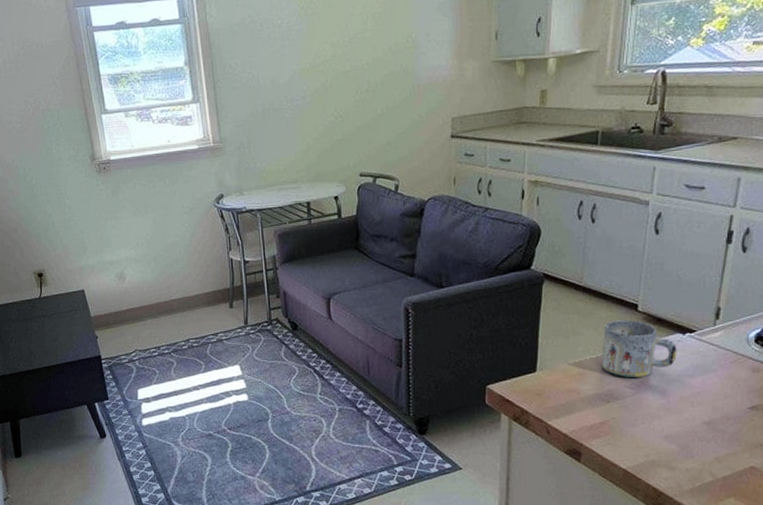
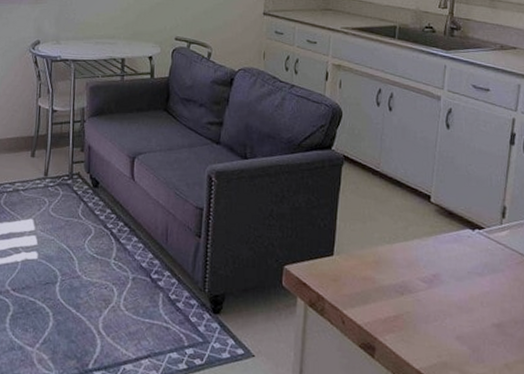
mug: present [602,320,677,377] -> none [397,209,467,271]

